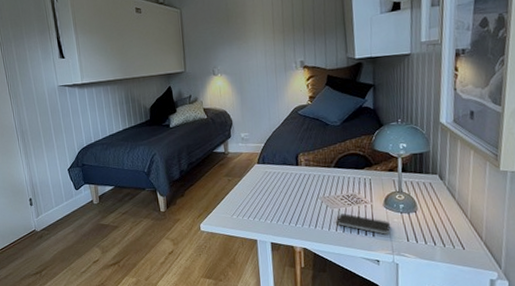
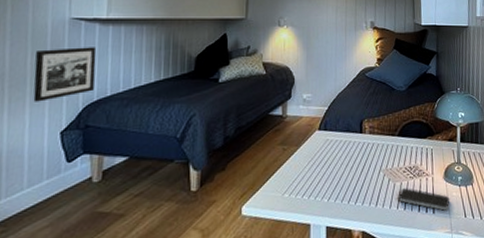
picture frame: none [42,106,84,149] -> present [33,47,97,102]

